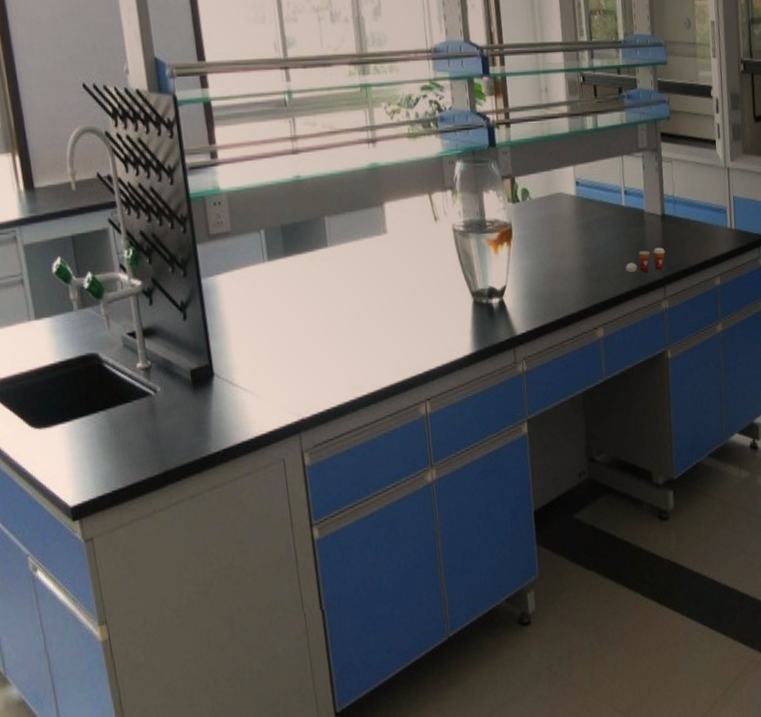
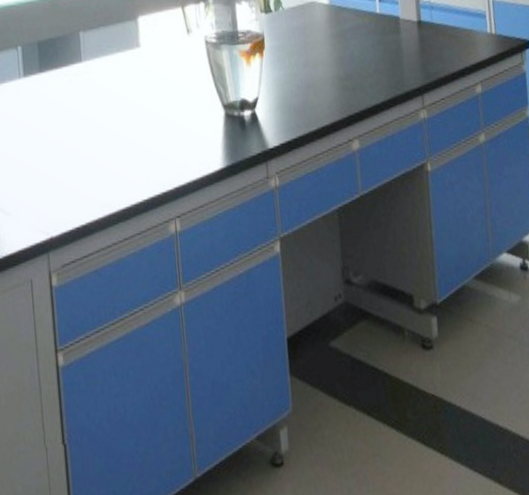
beverage cup: present [625,247,665,273] -> none [381,55,422,82]

